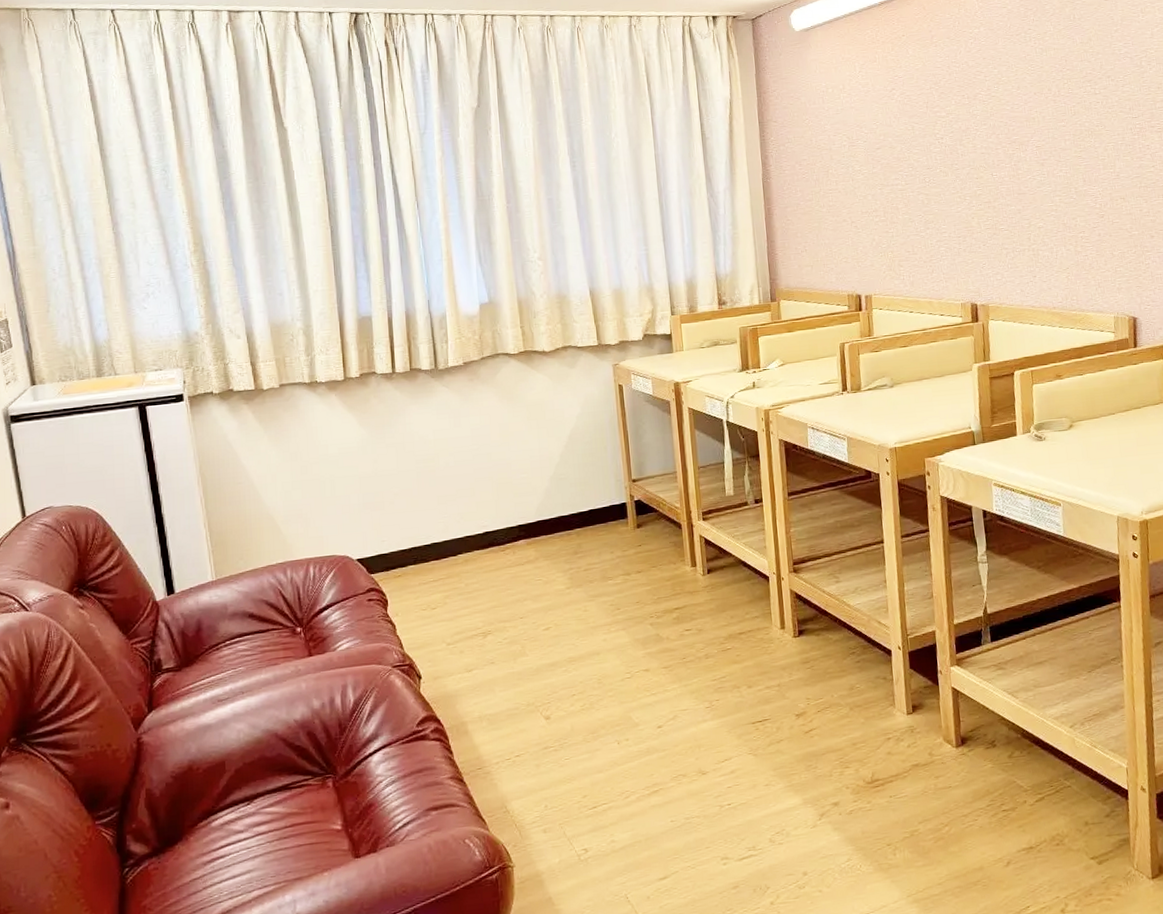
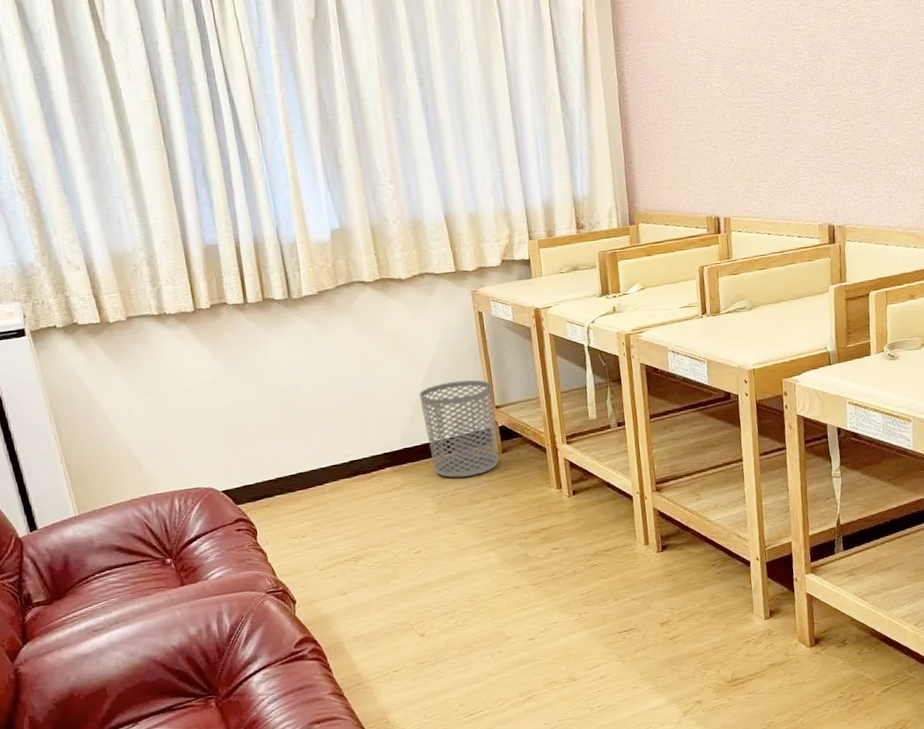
waste bin: none [556,452,633,553] -> present [419,380,499,478]

